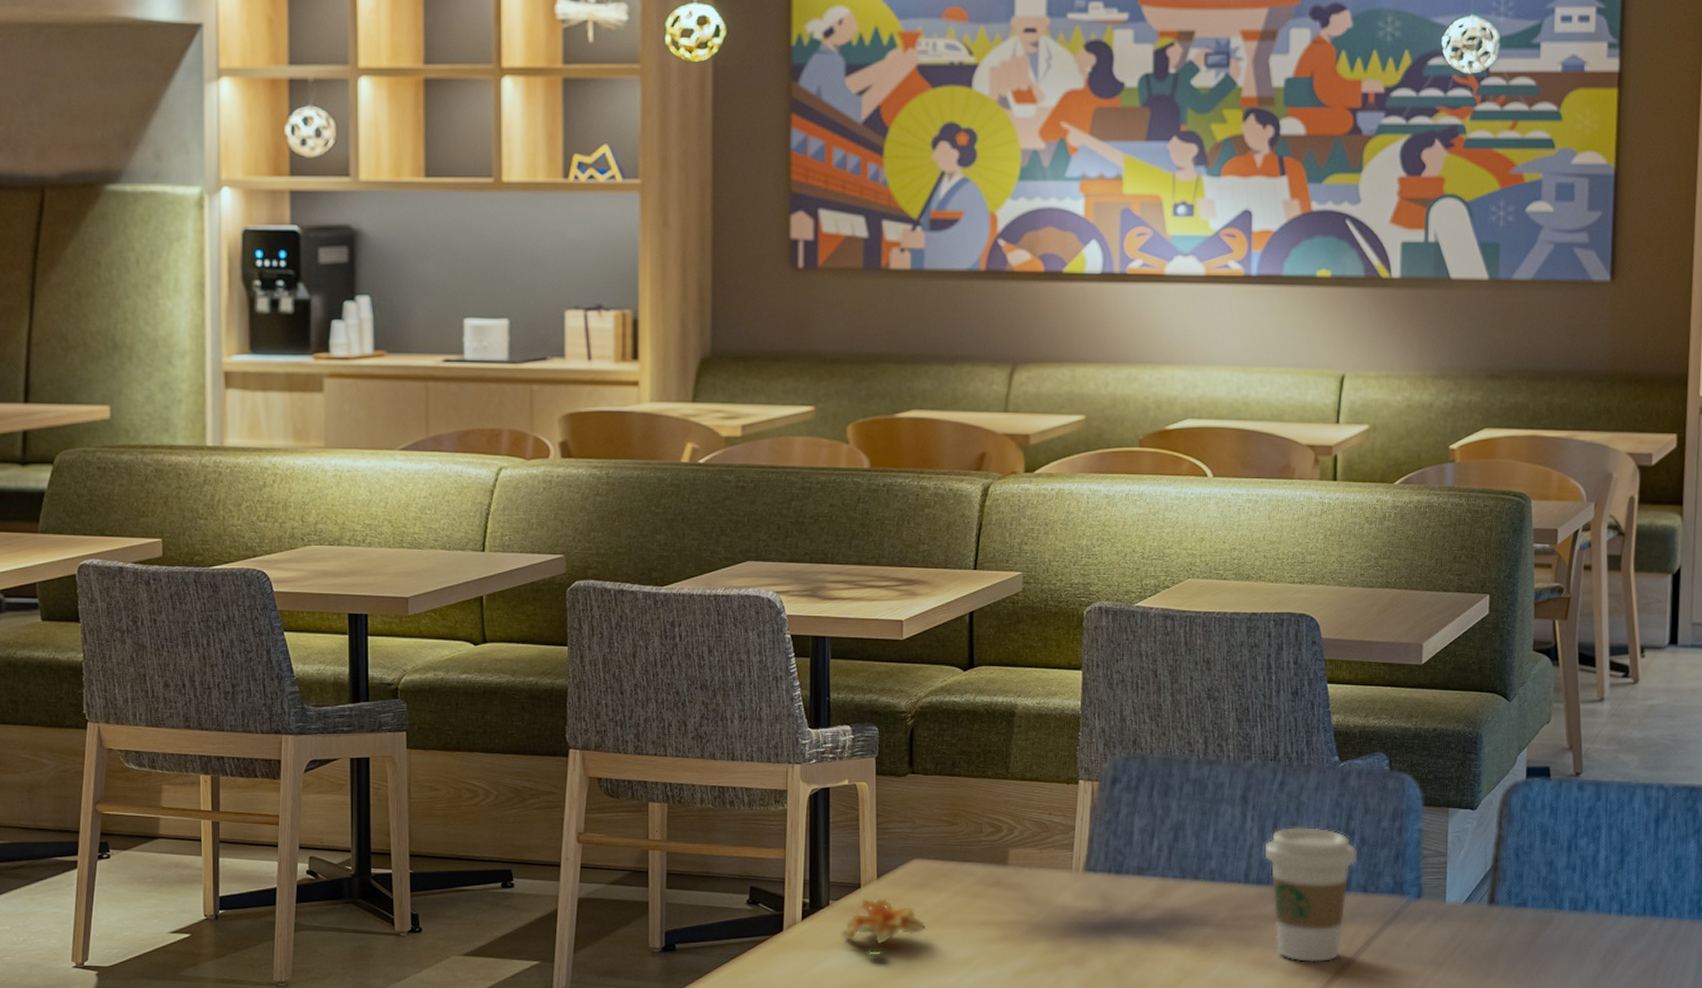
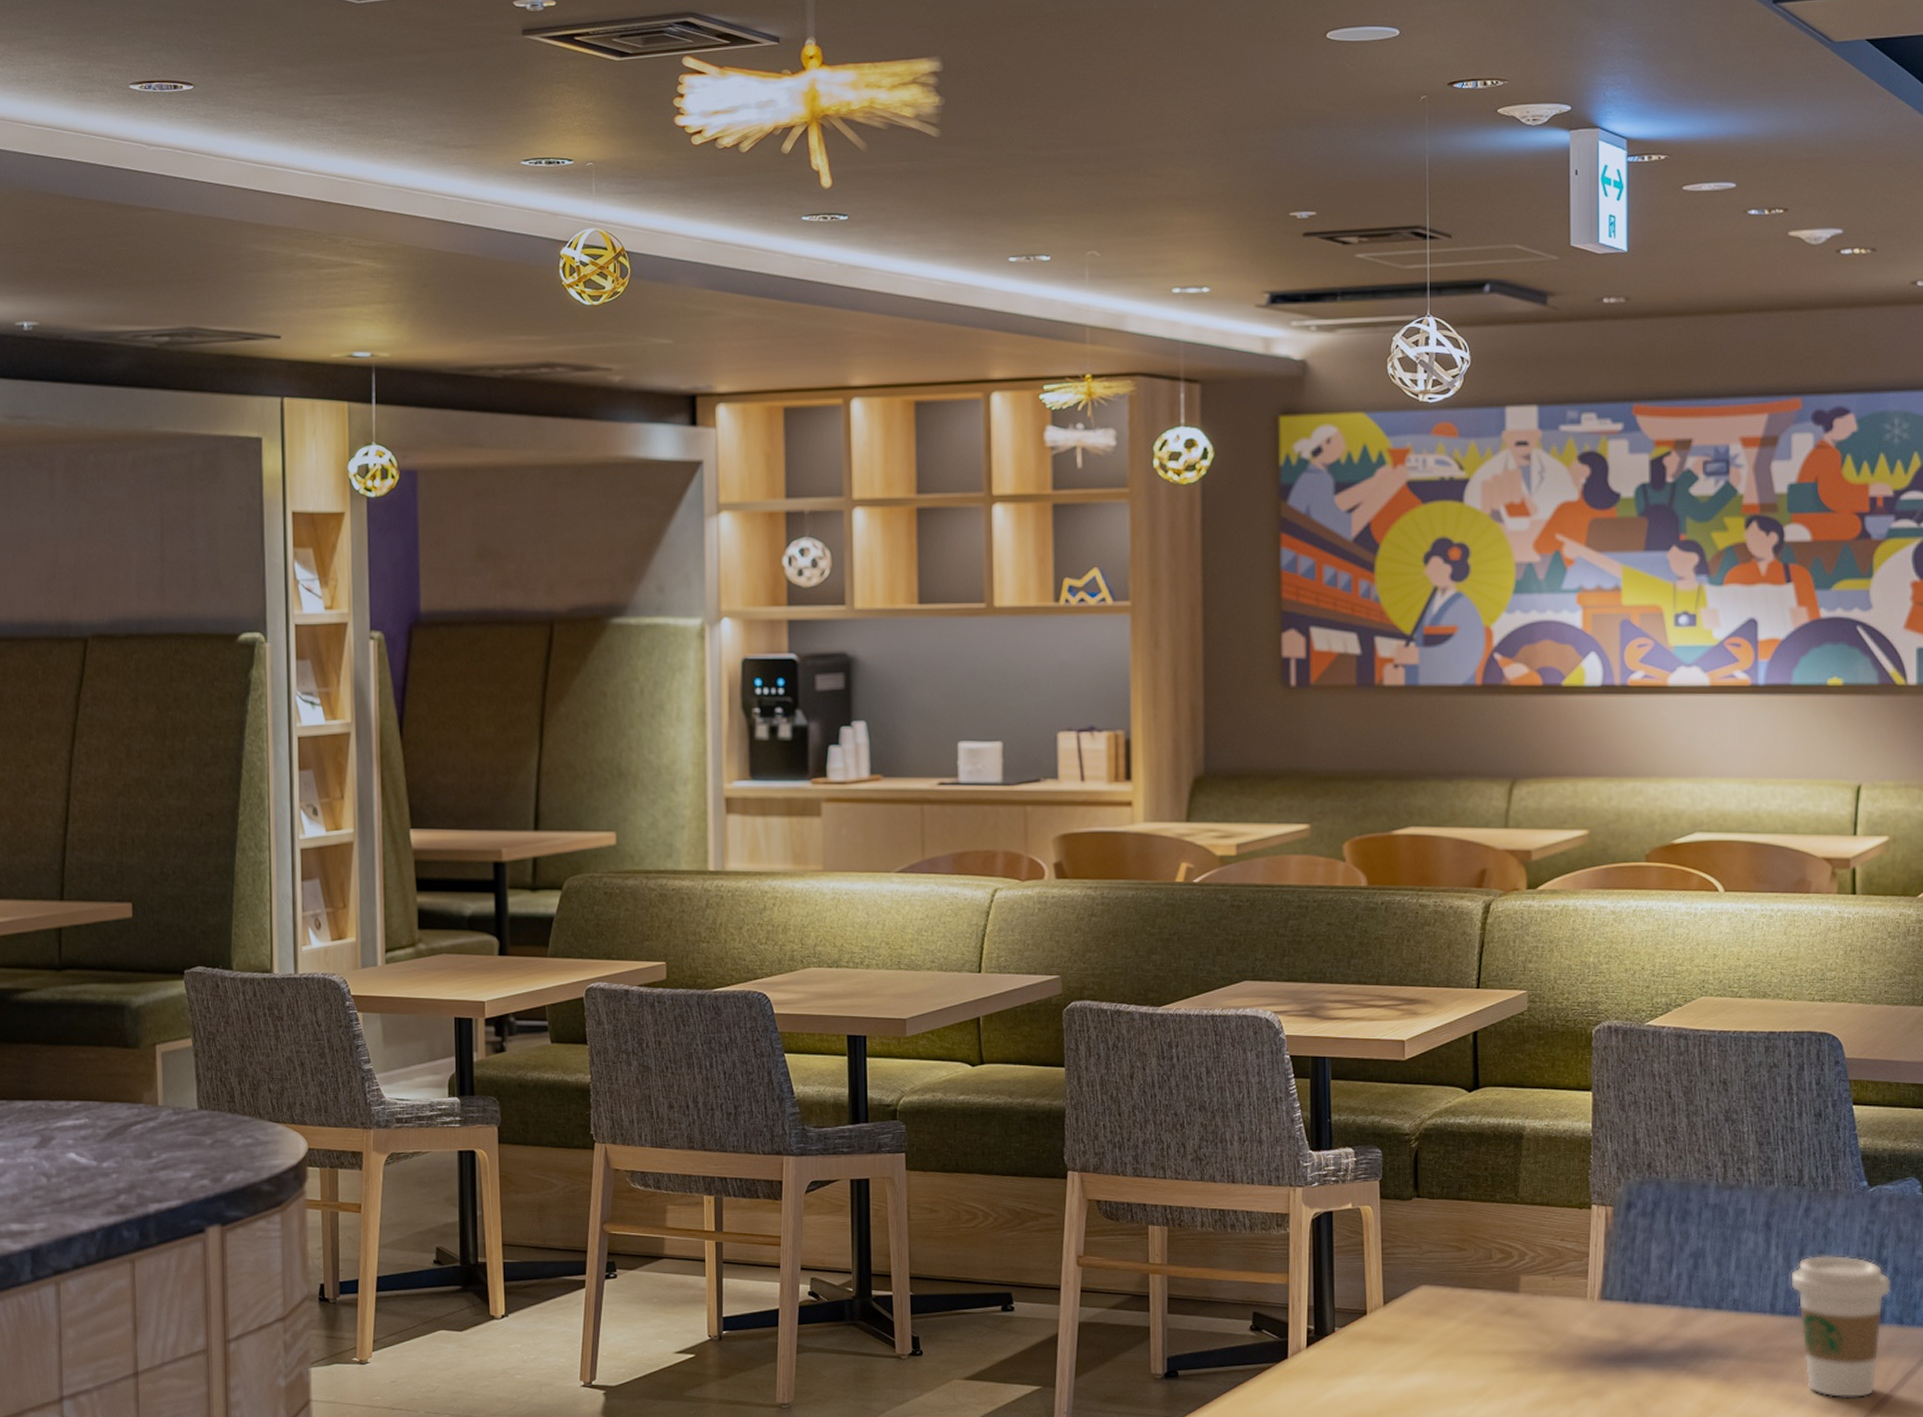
flower: present [839,898,927,957] -> none [1346,1325,1436,1387]

